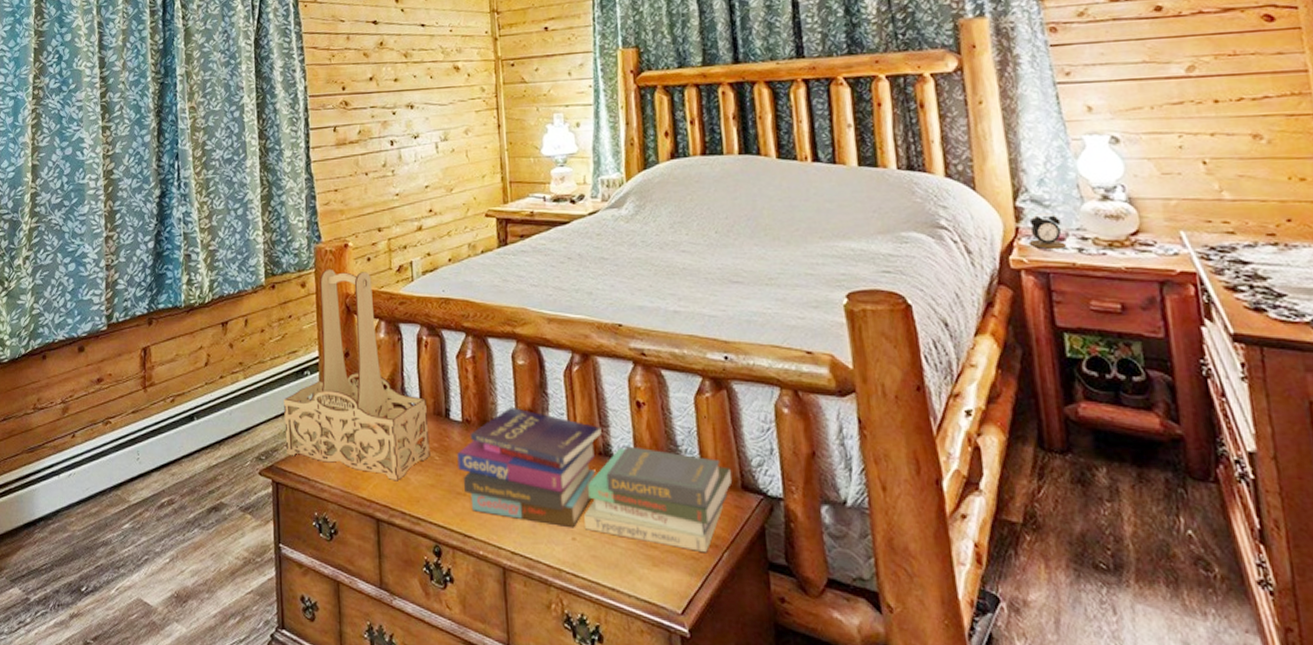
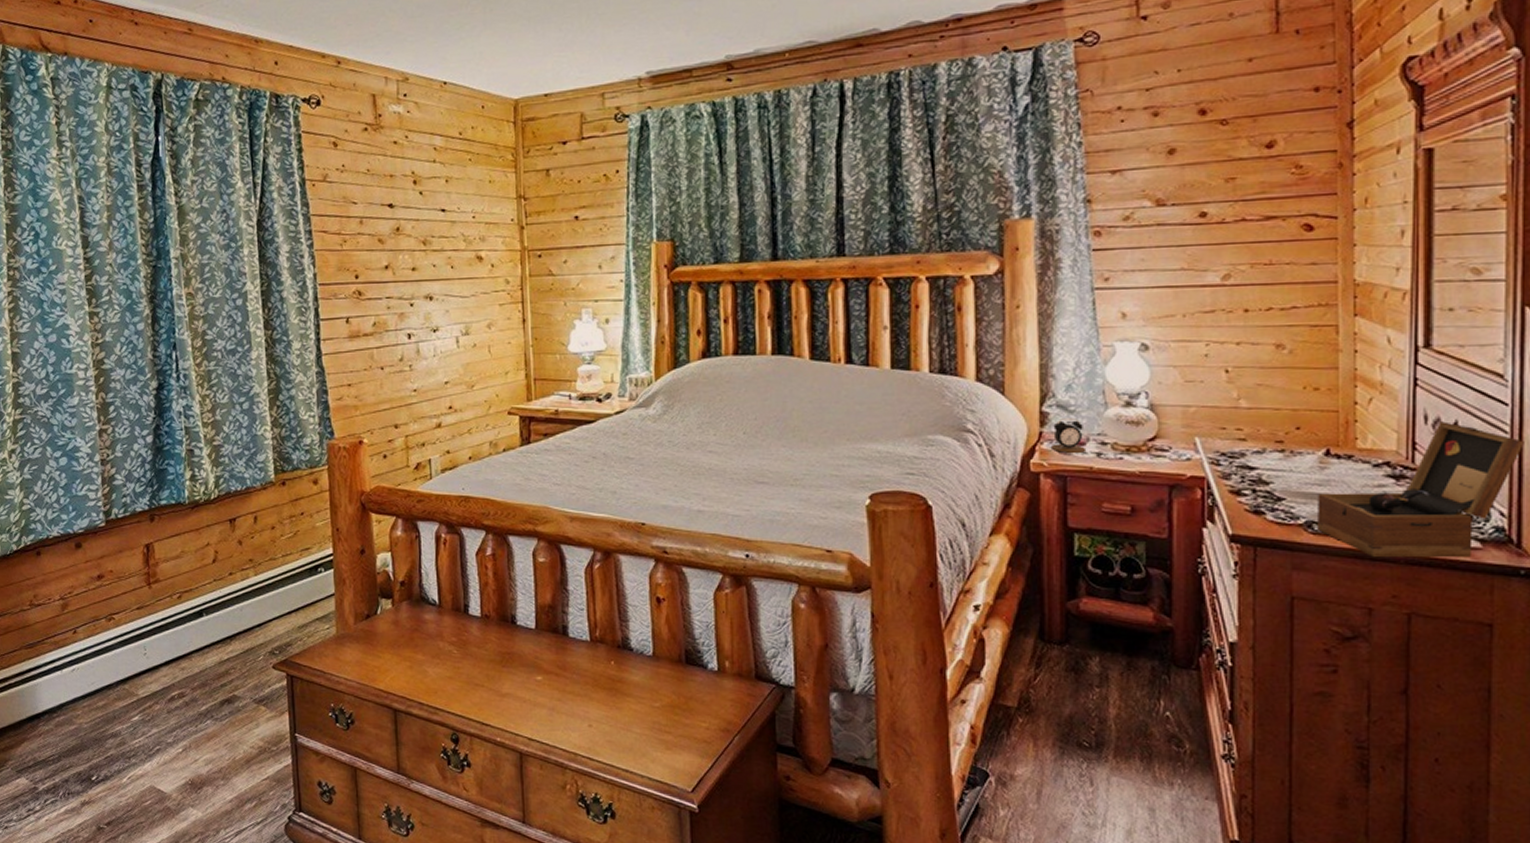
decorative basket: present [284,268,430,481] -> none [297,465,449,674]
books: present [457,408,602,528] -> none [476,603,621,716]
books: present [584,446,733,553] -> none [601,640,747,737]

